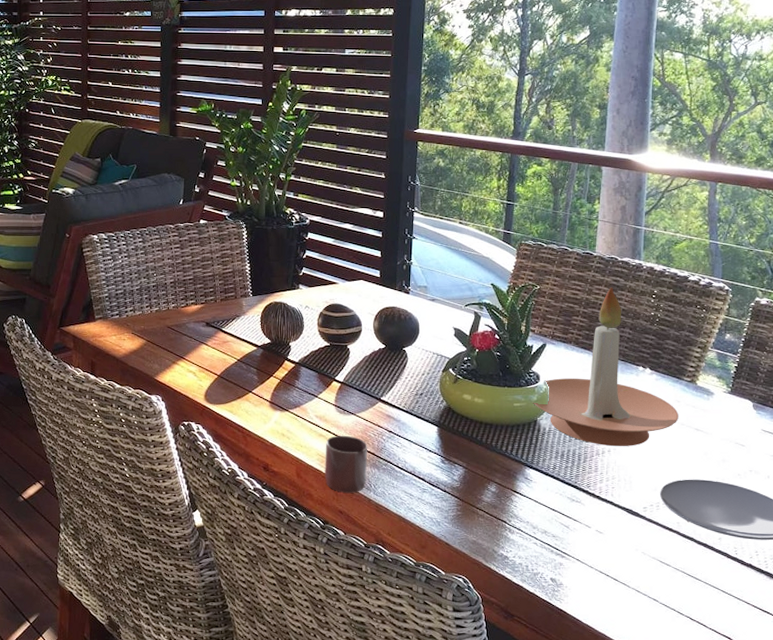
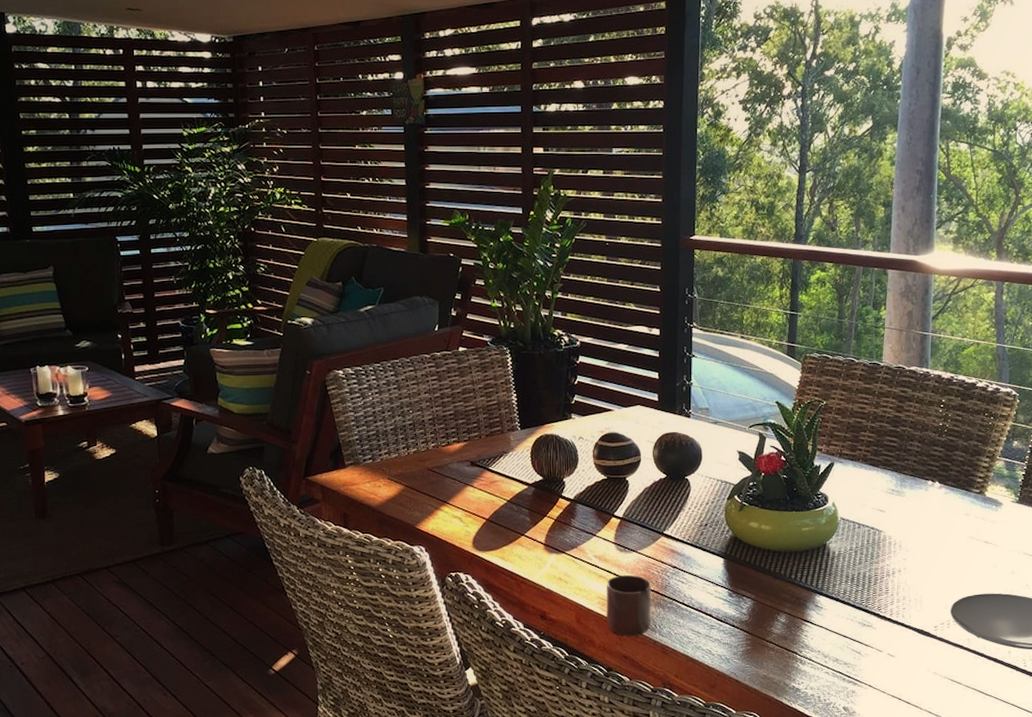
candle holder: present [532,287,679,447] -> none [820,398,968,566]

